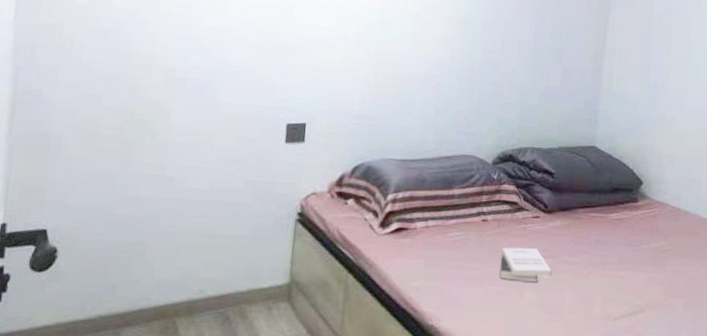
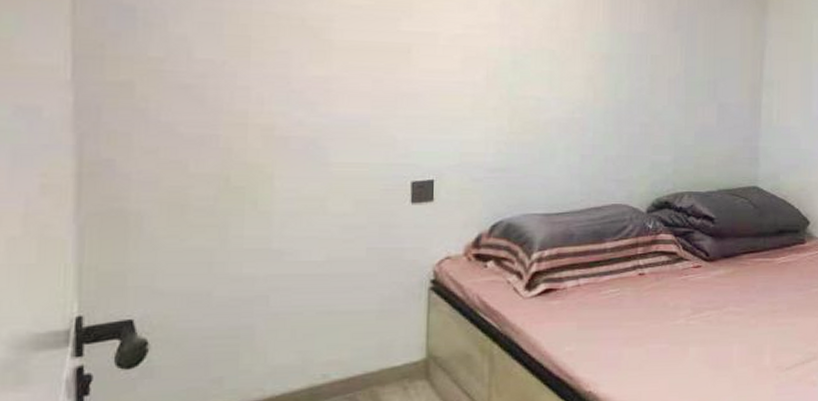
books: present [499,247,552,283] -> none [661,301,717,337]

